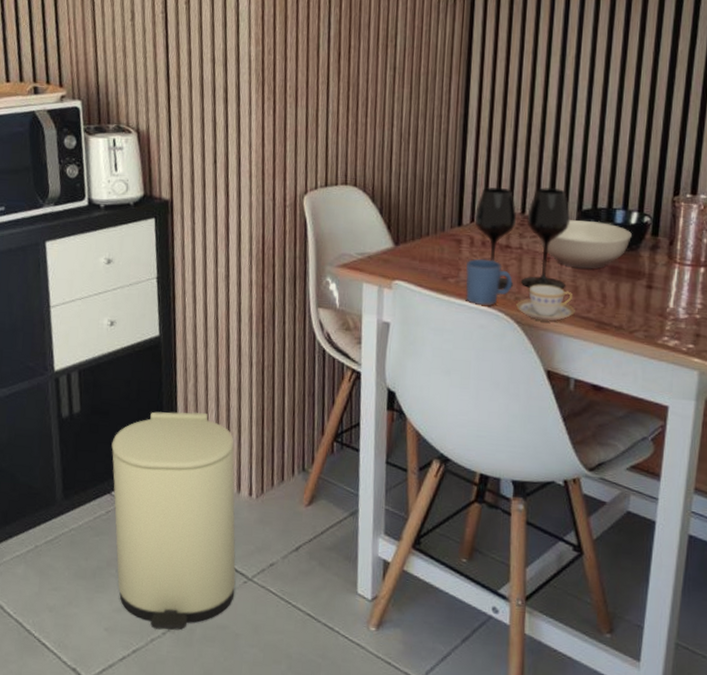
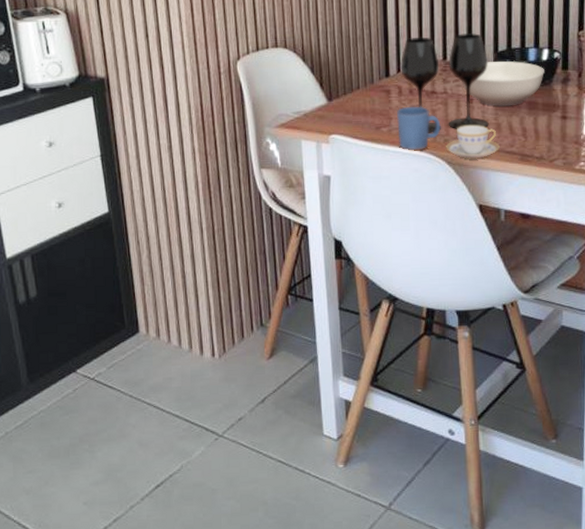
pedal bin: present [111,411,236,631] -> none [72,282,207,496]

